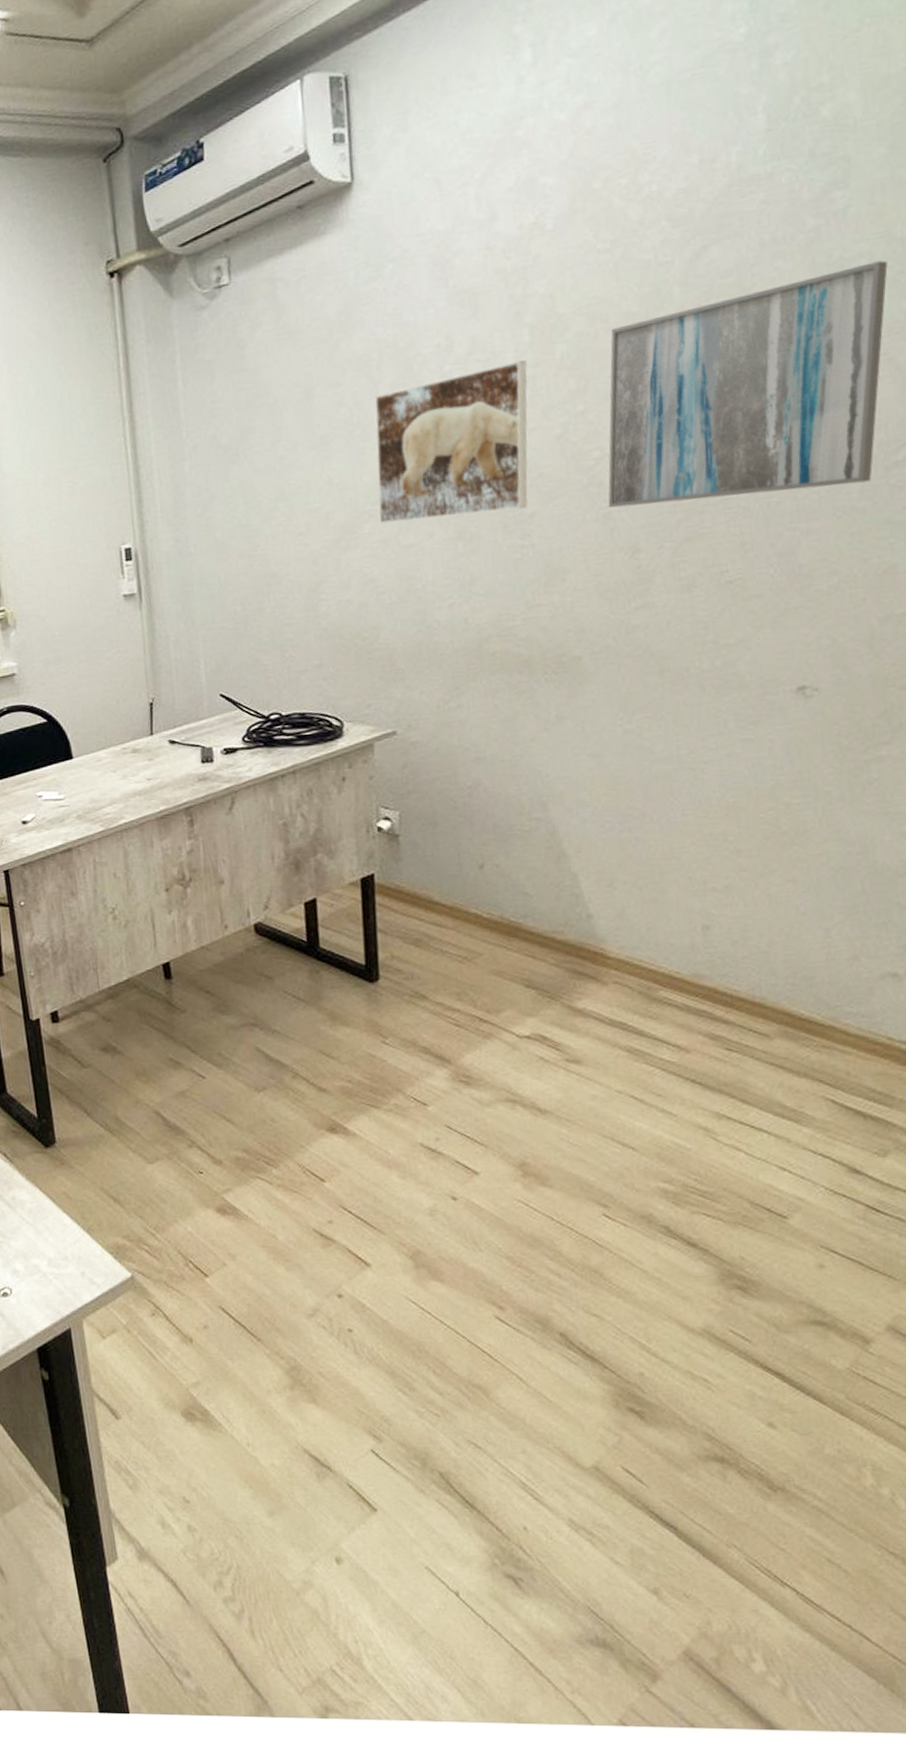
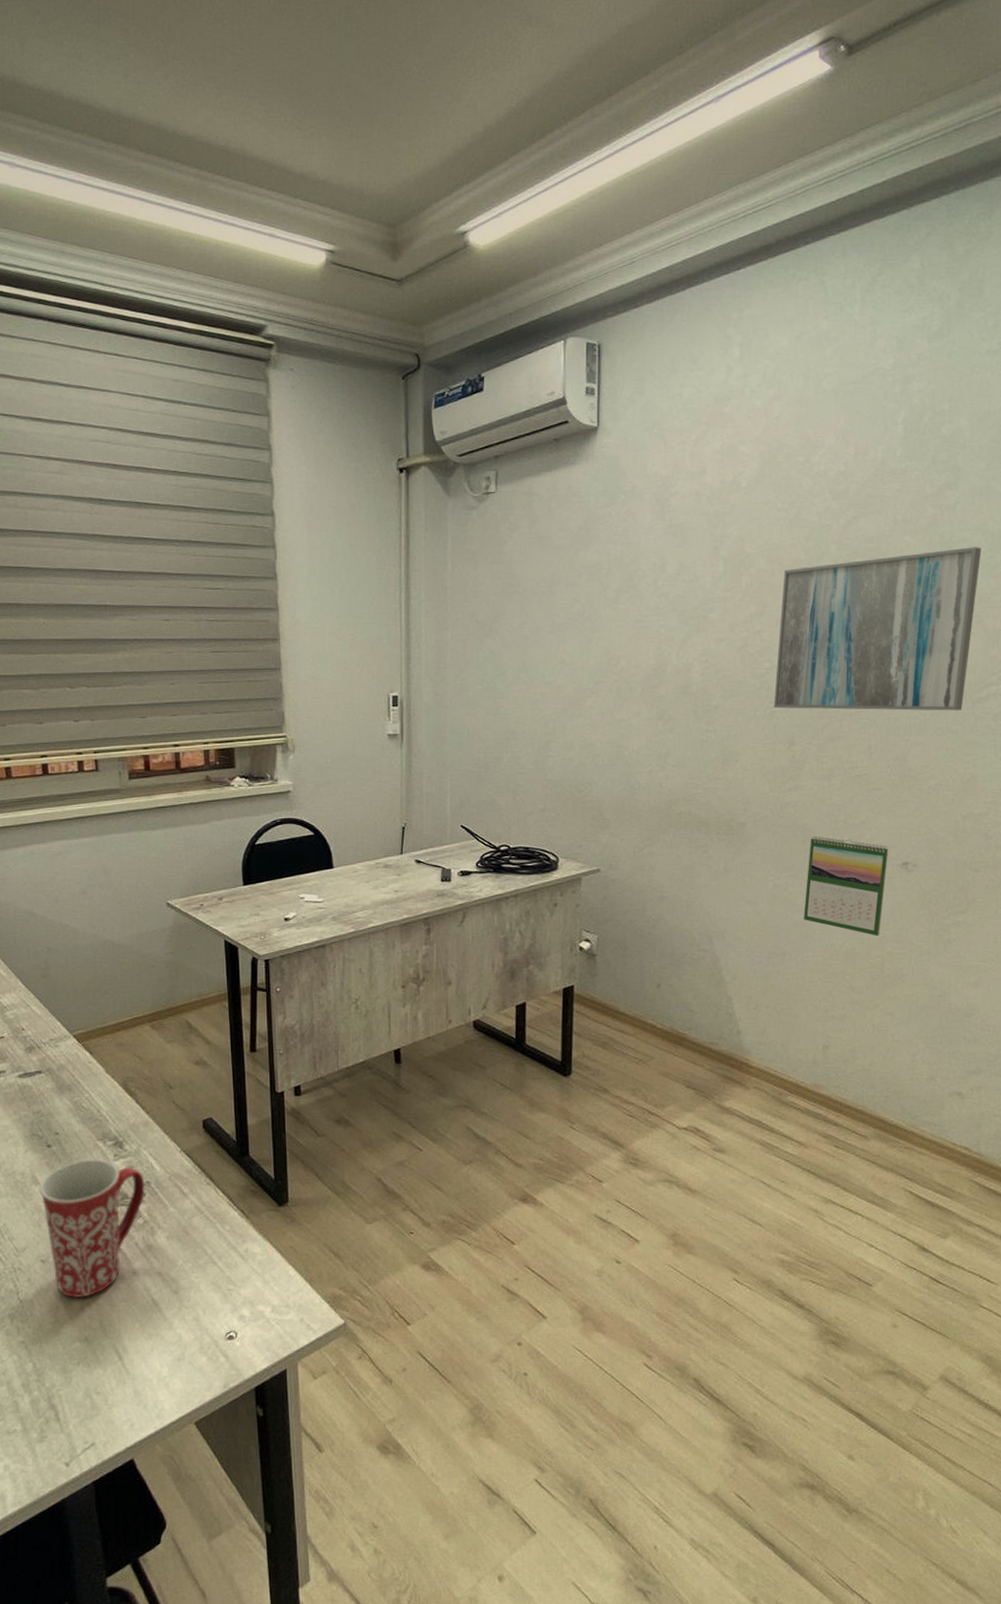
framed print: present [375,360,528,525] -> none [599,584,720,701]
calendar: none [666,663,778,784] -> present [804,836,889,937]

